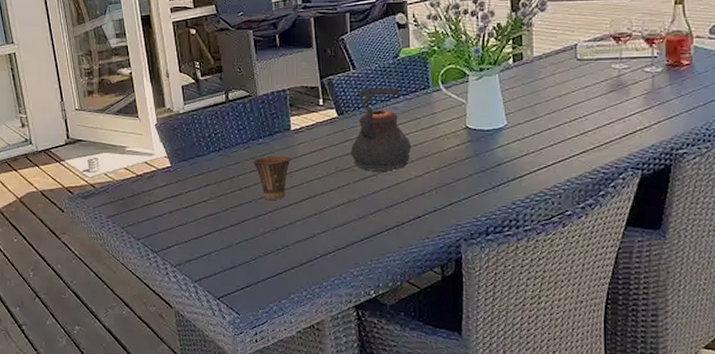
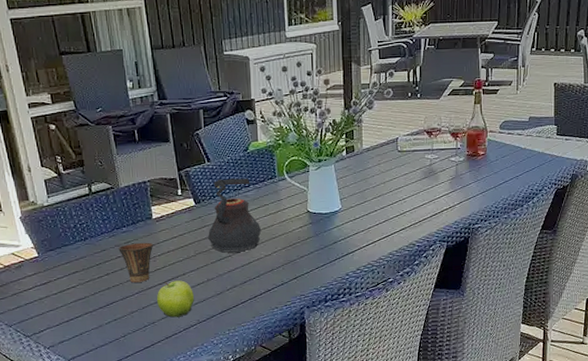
fruit: none [291,200,333,242] -> present [156,280,194,318]

